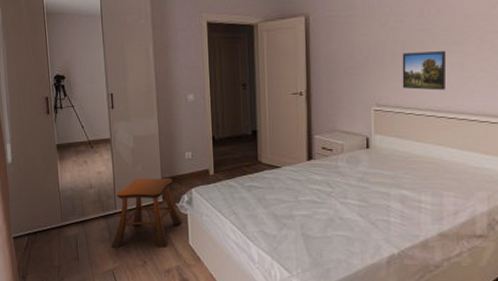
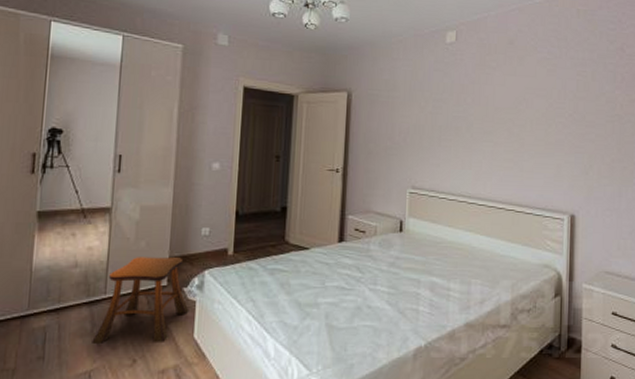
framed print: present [402,51,445,91] -> none [437,138,478,177]

